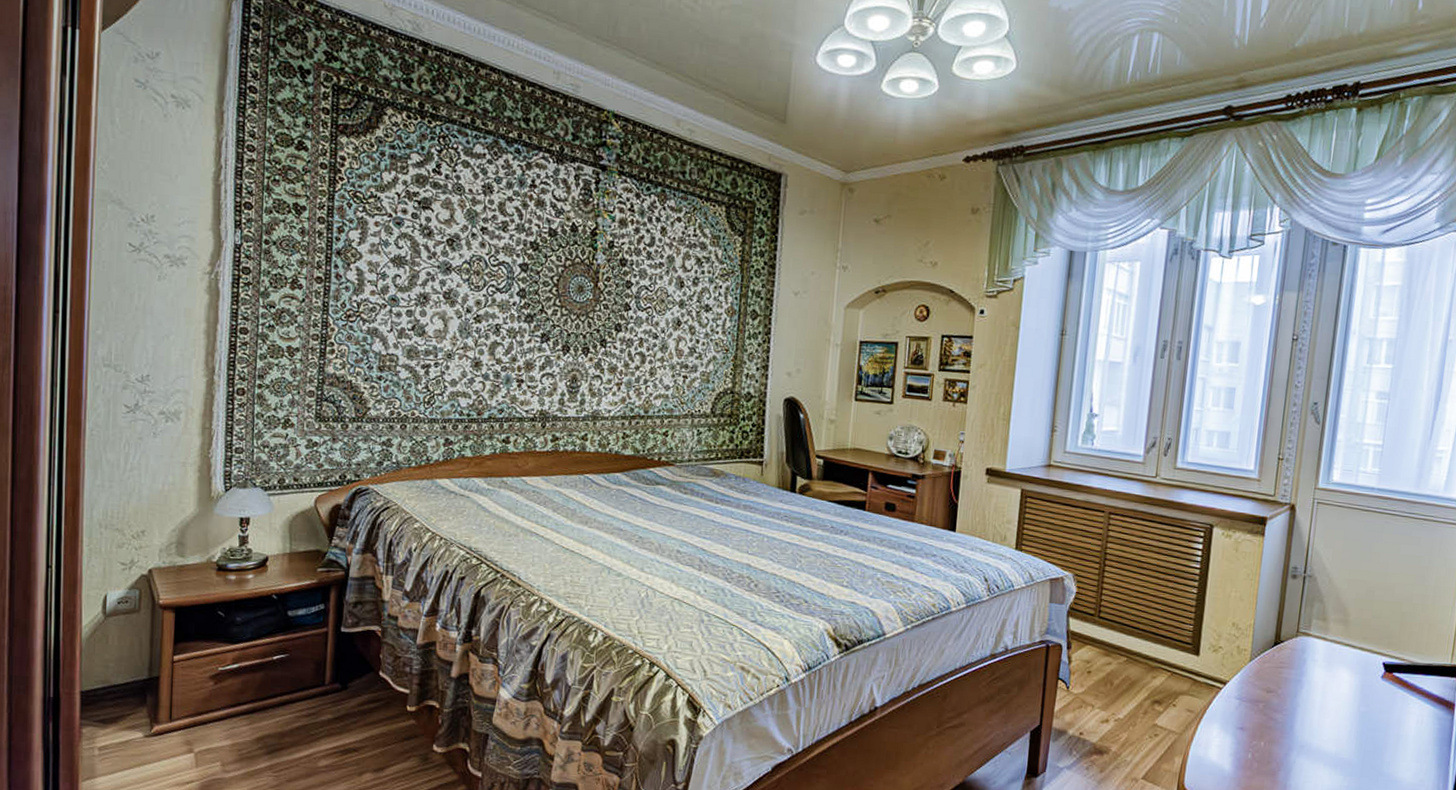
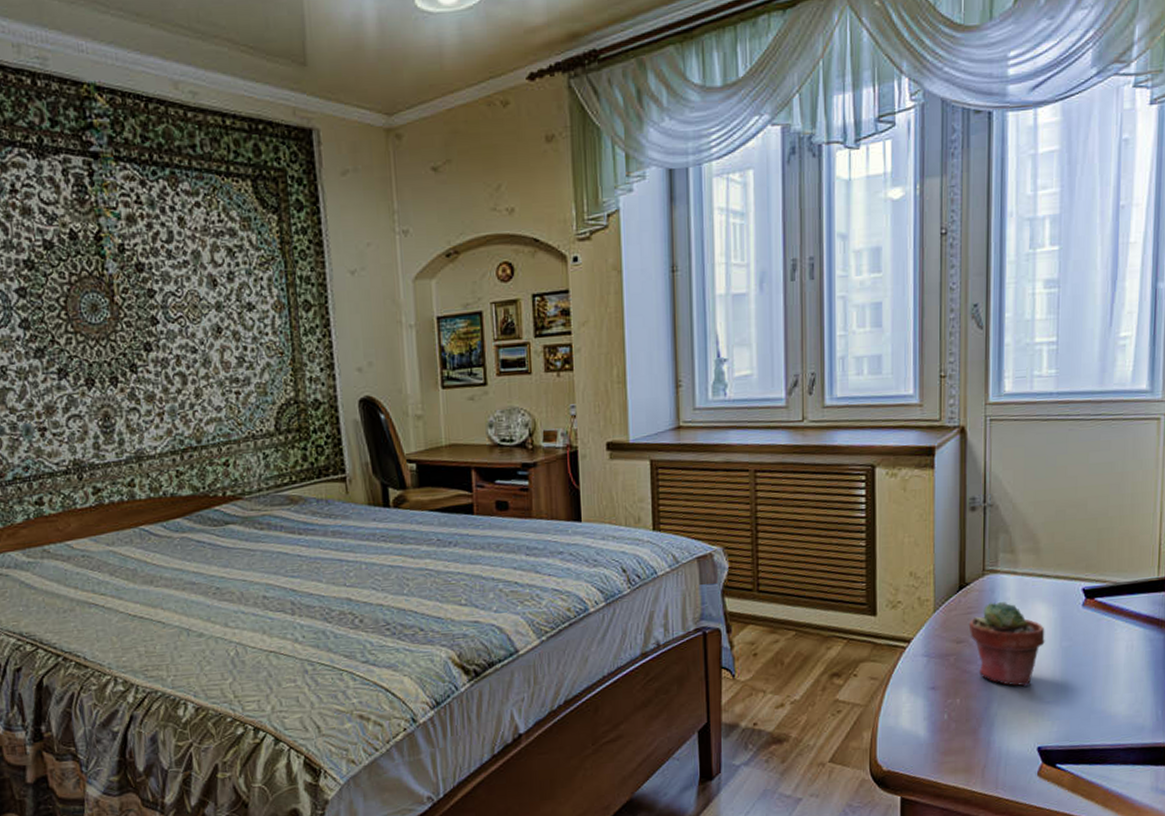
potted succulent: none [1279,661,1346,741] -> present [968,602,1045,687]

